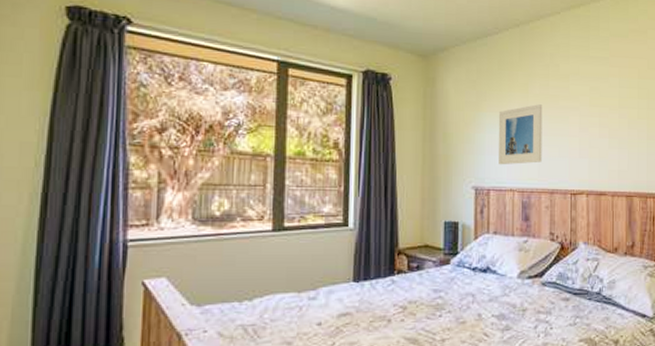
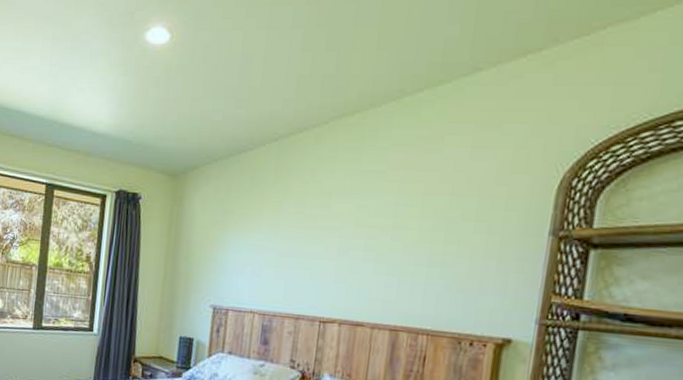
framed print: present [498,104,543,165] -> none [240,224,296,286]

